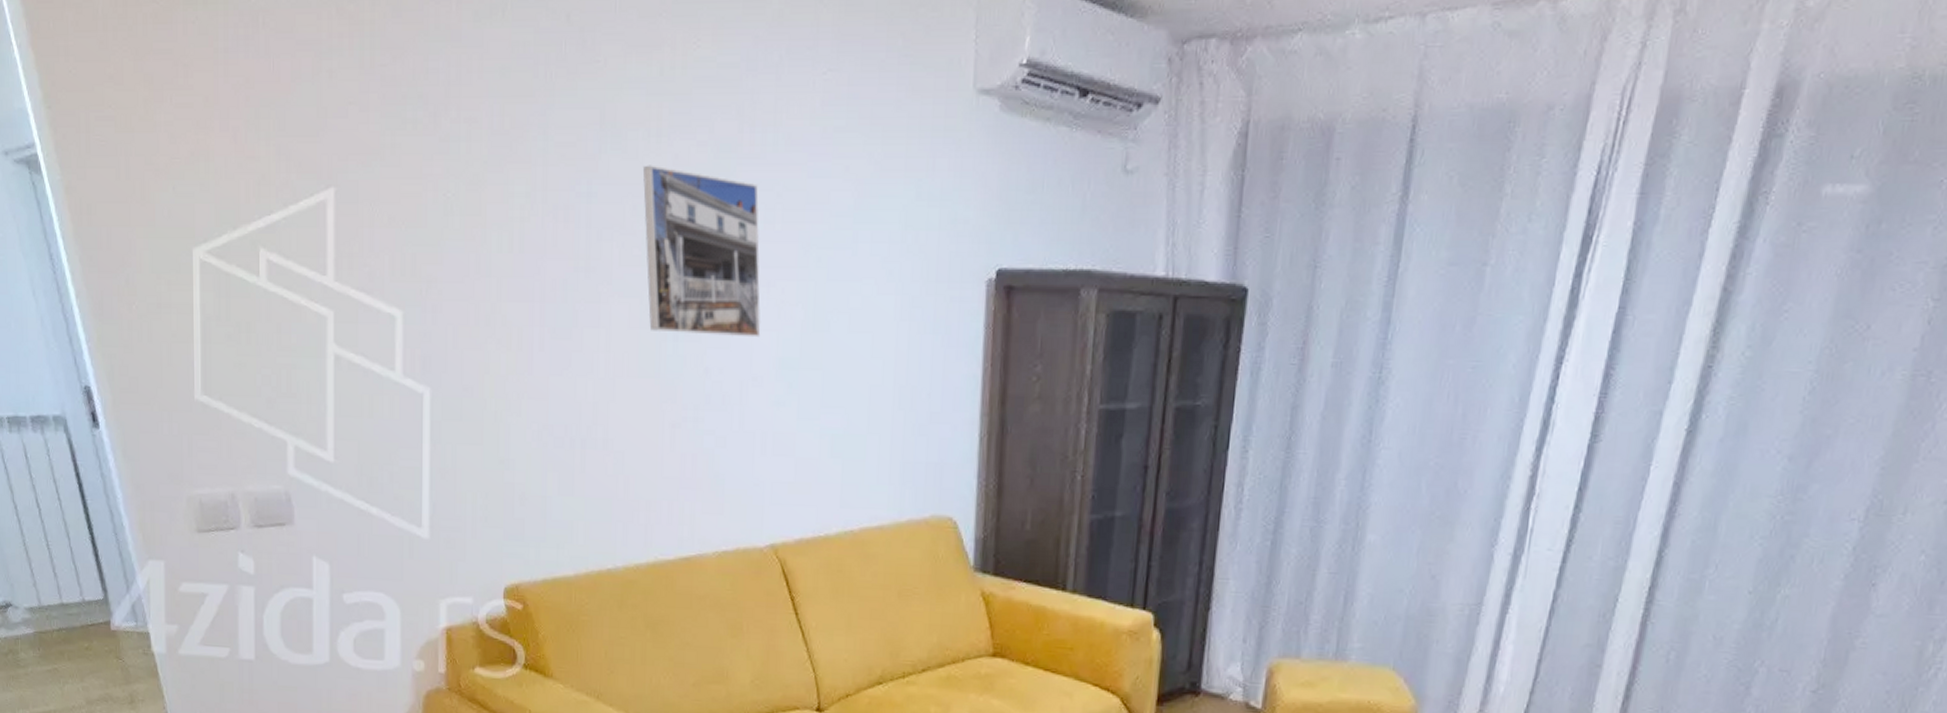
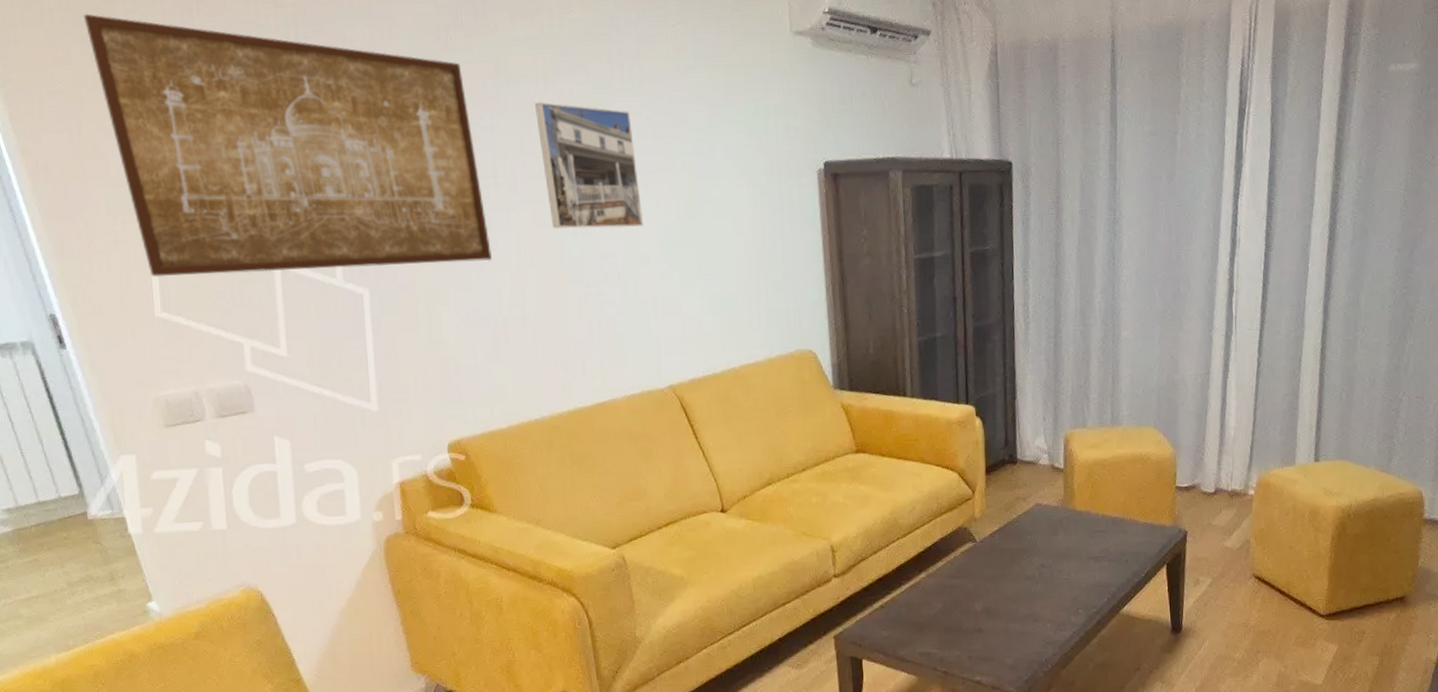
wall art: none [139,22,576,366] -> present [83,13,493,278]

